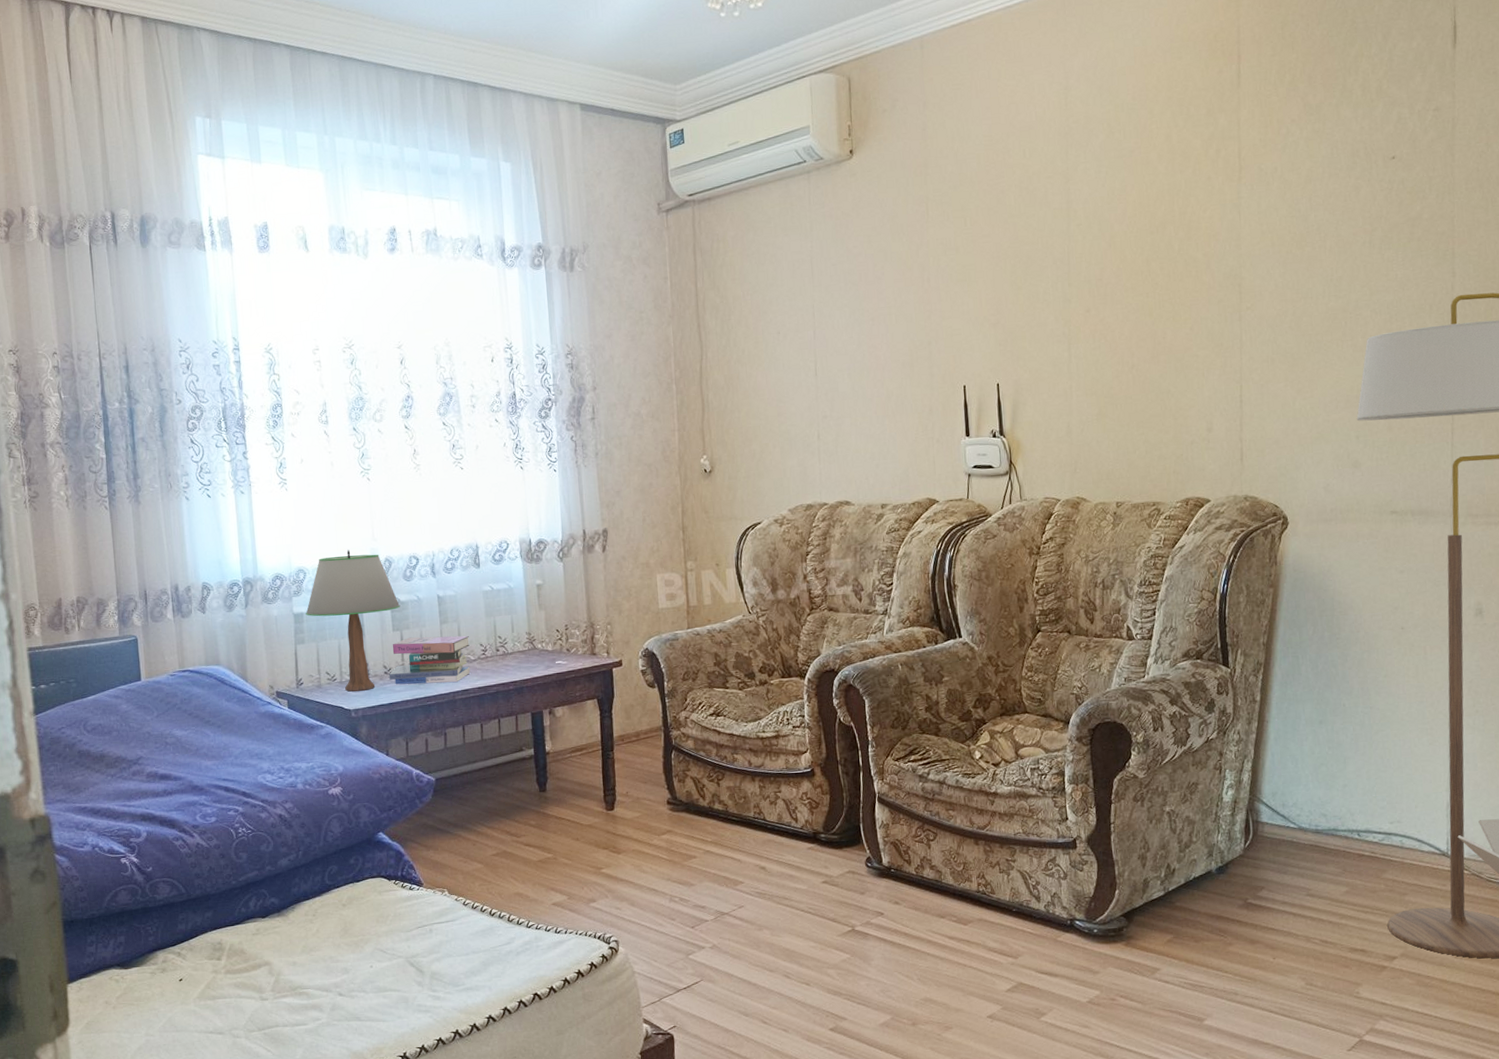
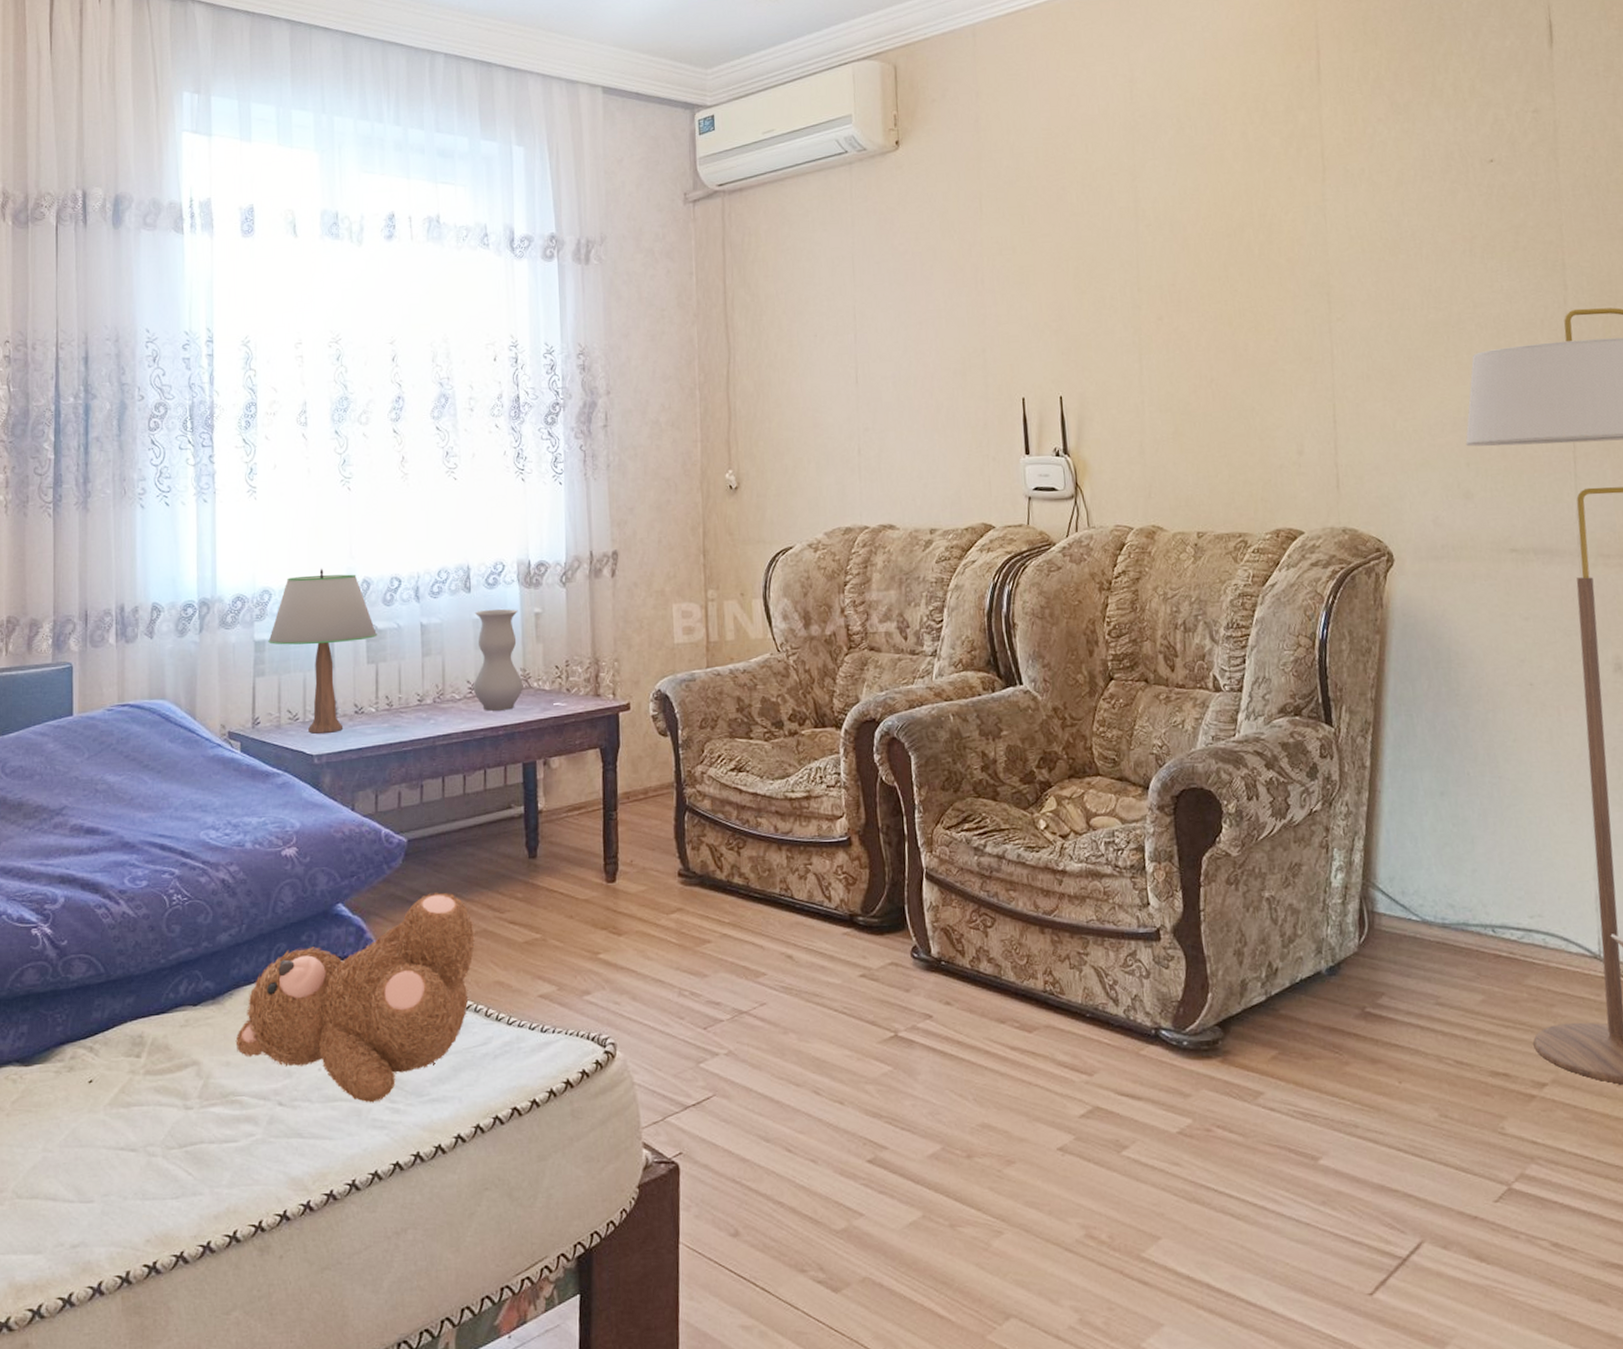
teddy bear: none [299,821,497,992] -> present [235,892,476,1103]
books: present [389,635,471,685] -> none [360,670,455,727]
vase: none [484,581,529,669] -> present [473,609,524,711]

